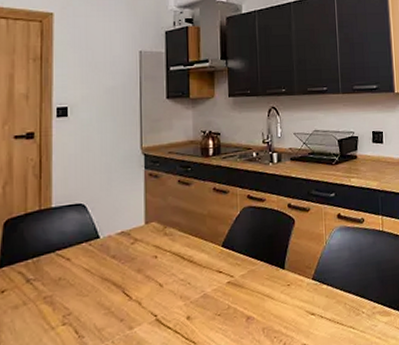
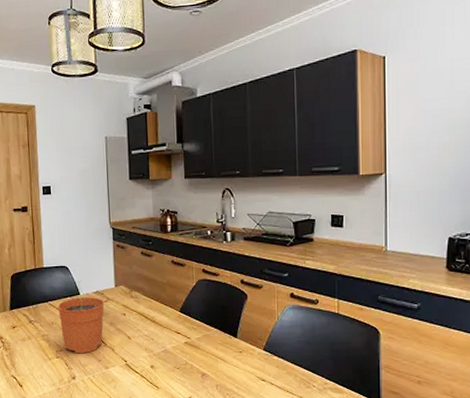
plant pot: none [68,221,131,316] -> present [57,281,105,354]

